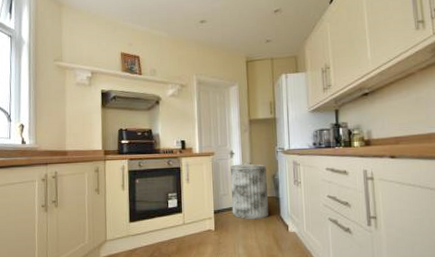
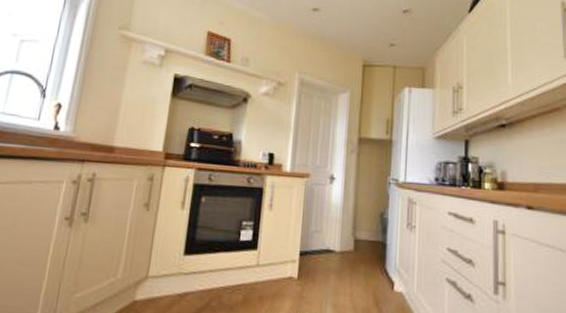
trash can: present [230,162,269,220] -> none [323,192,375,270]

